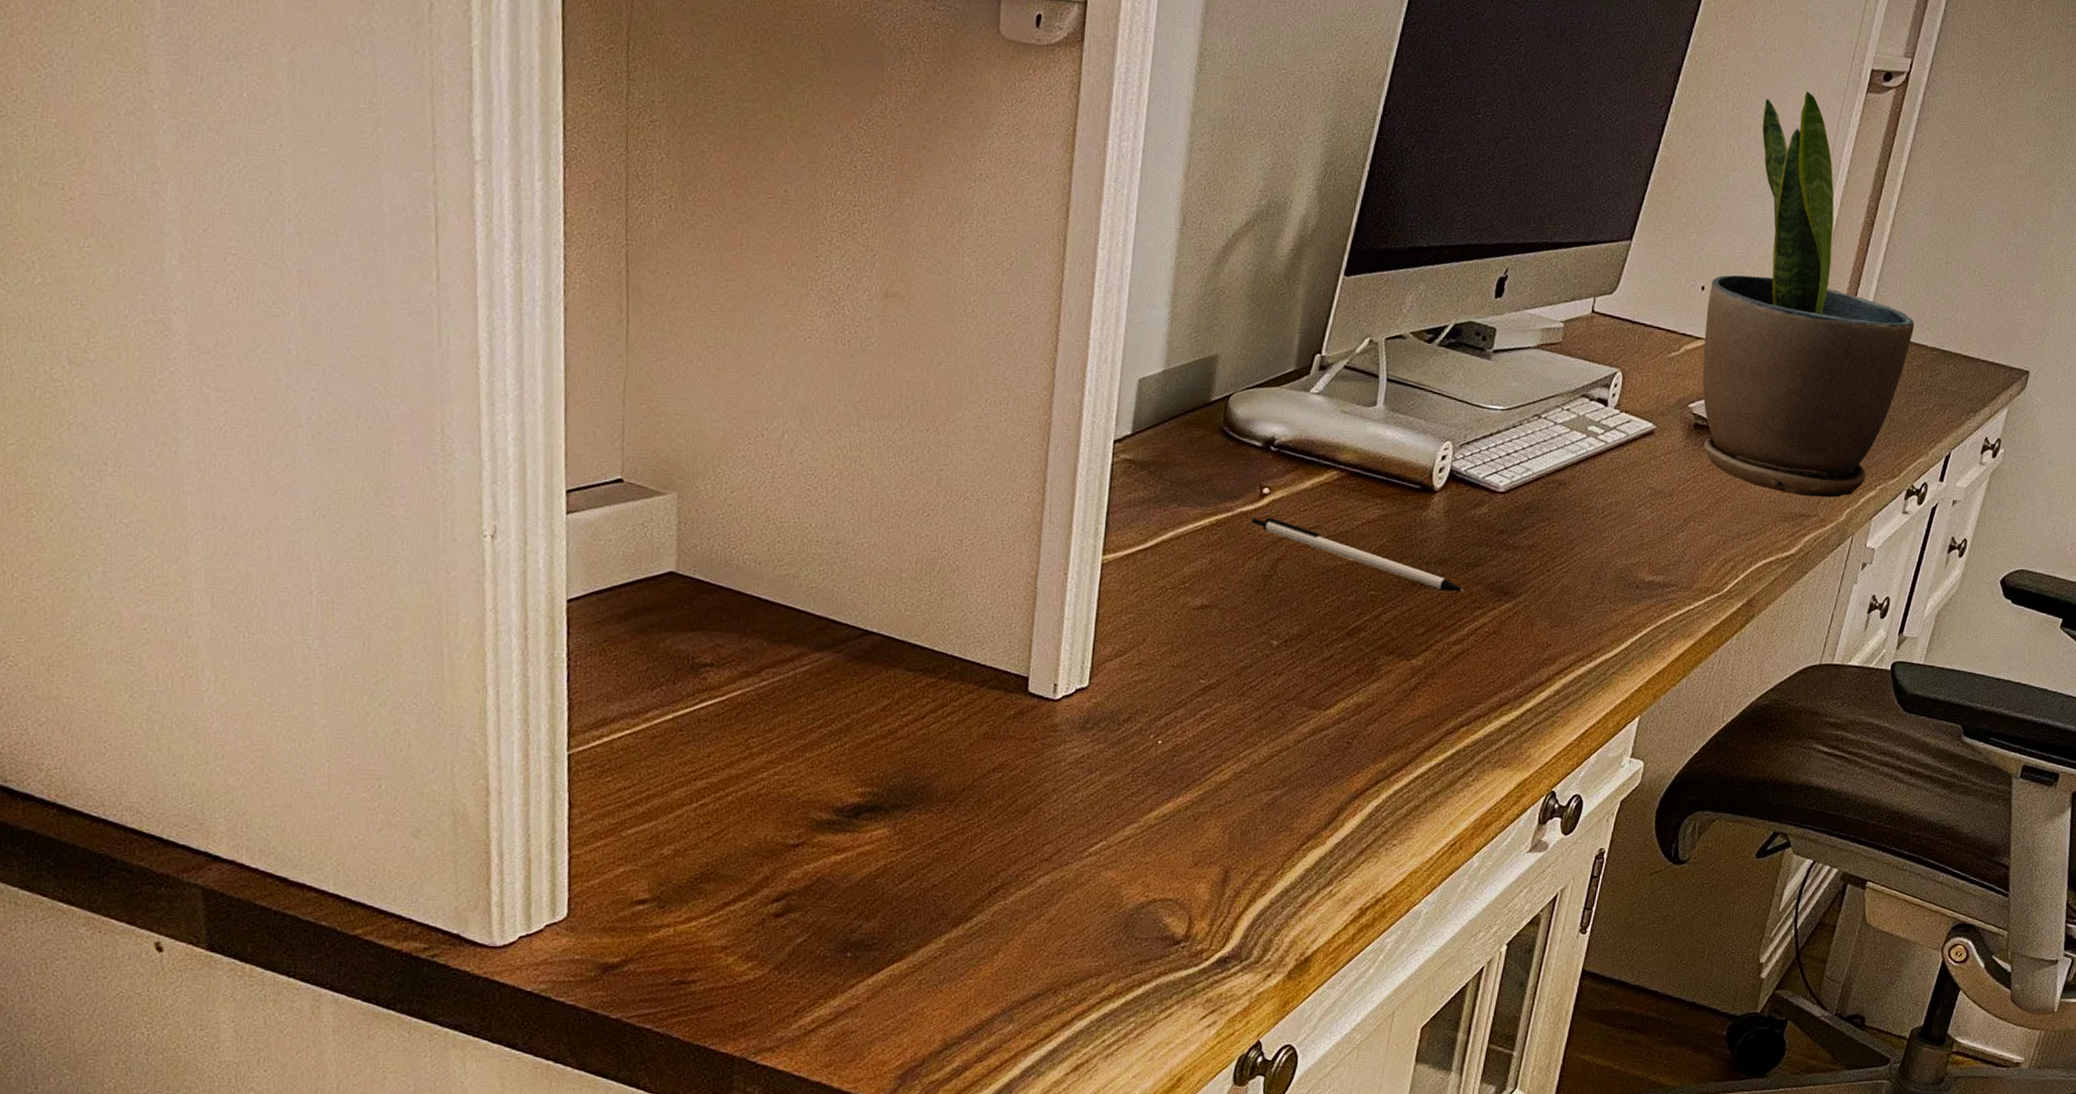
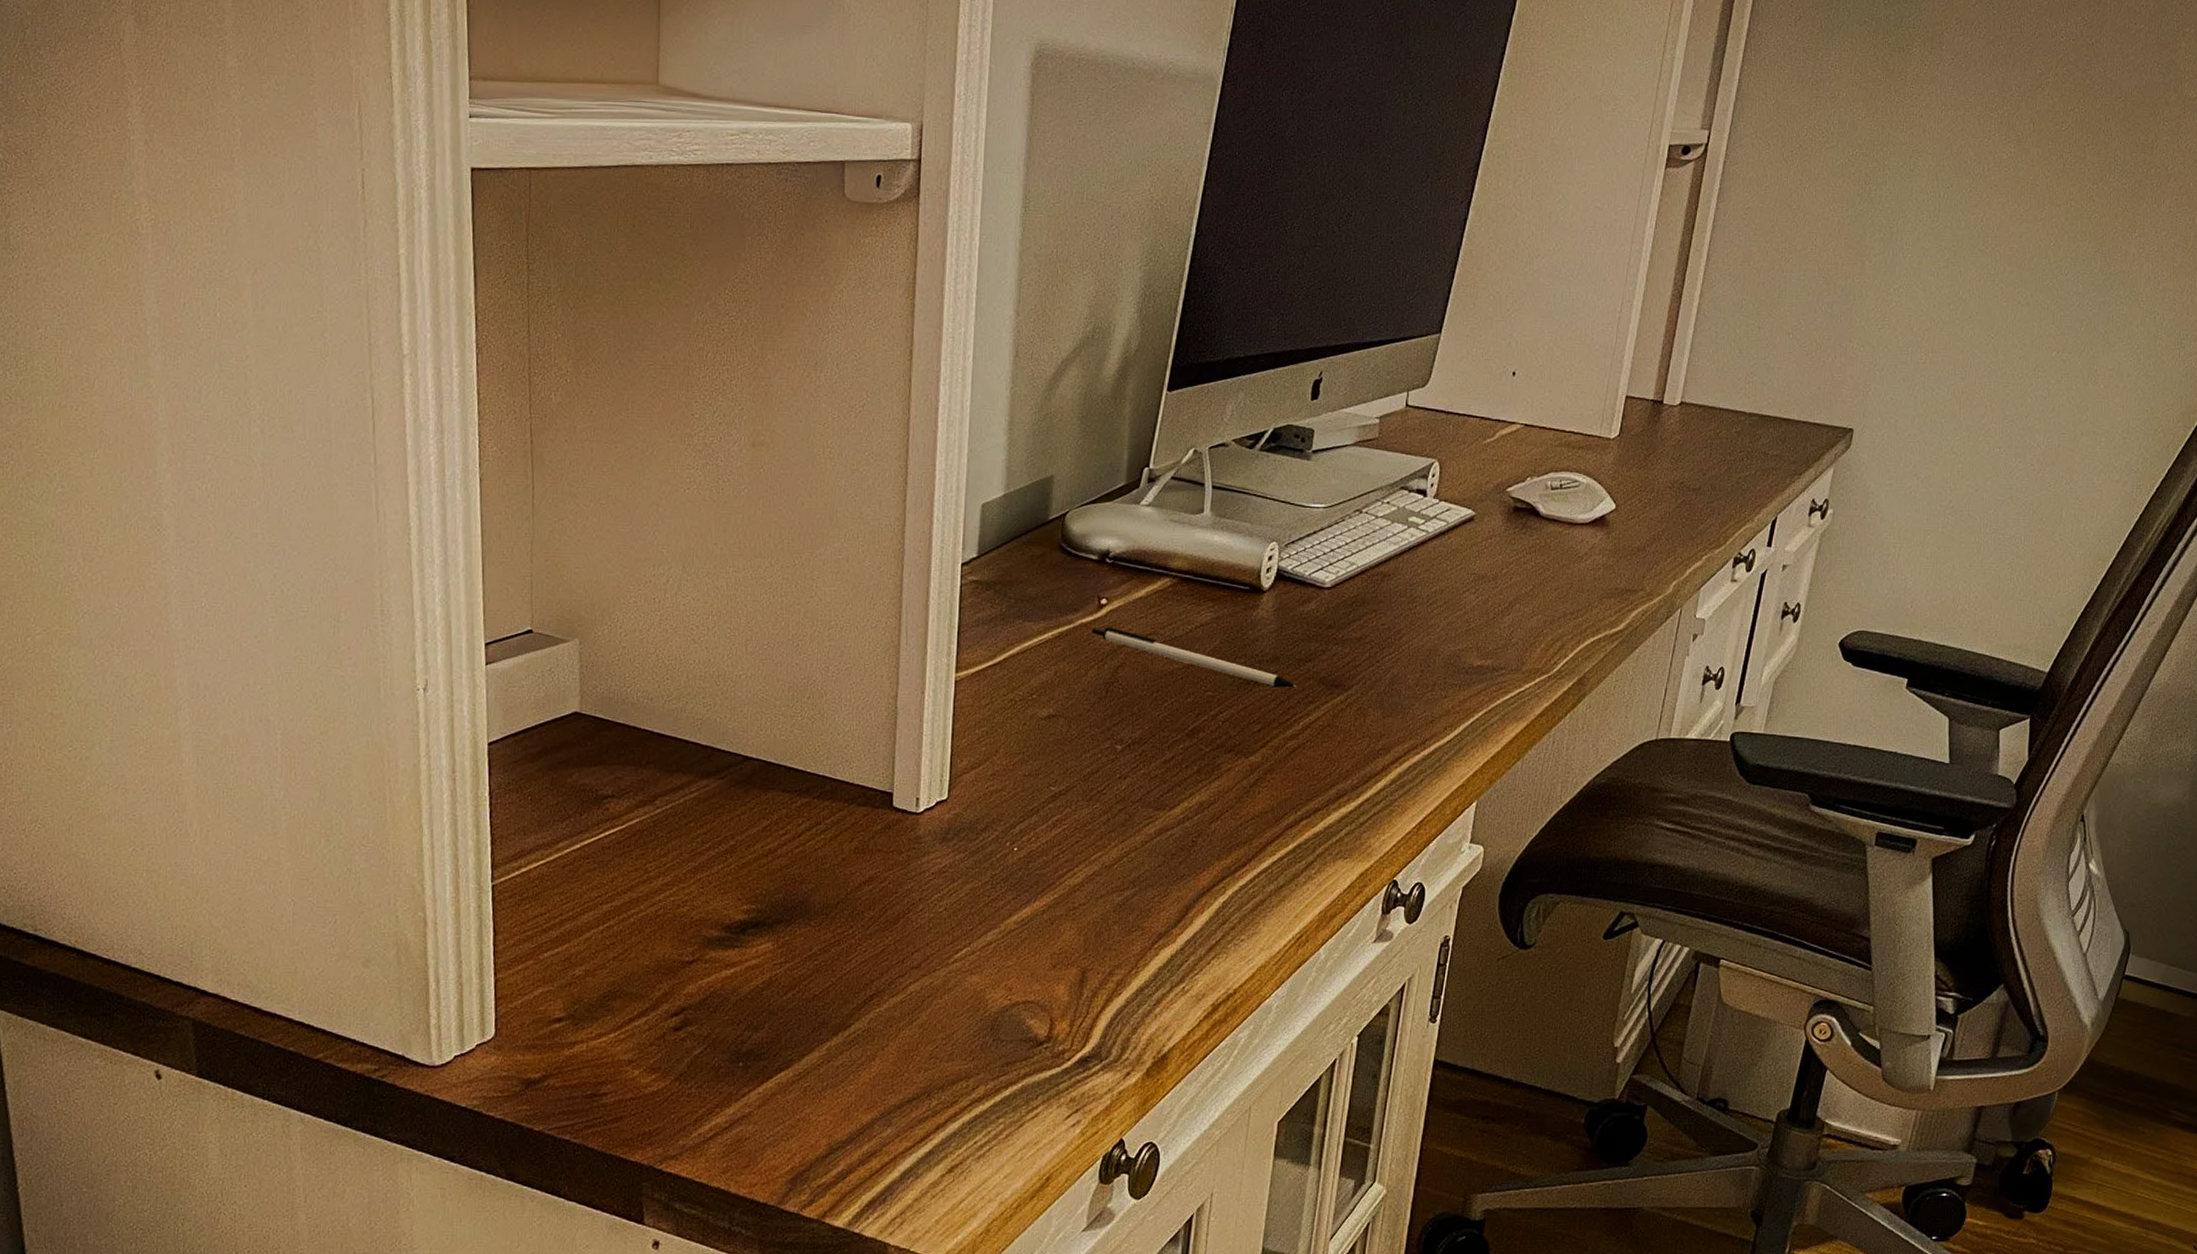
potted plant: present [1702,91,1915,498] -> none [1518,173,1730,571]

